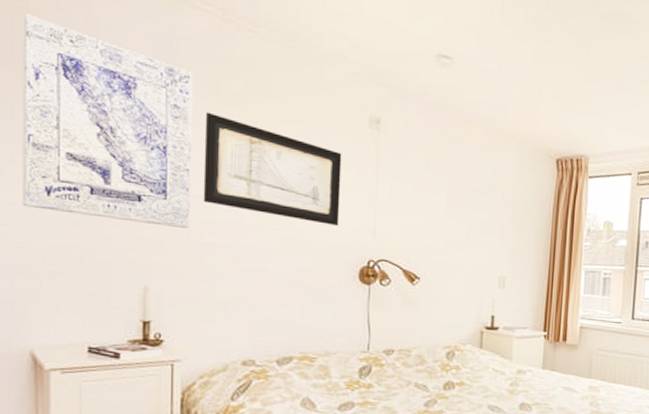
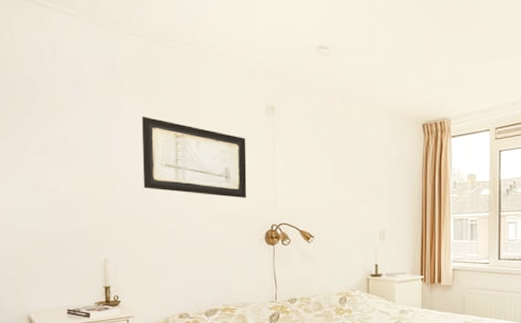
wall art: present [22,14,193,228] -> none [12,56,134,210]

